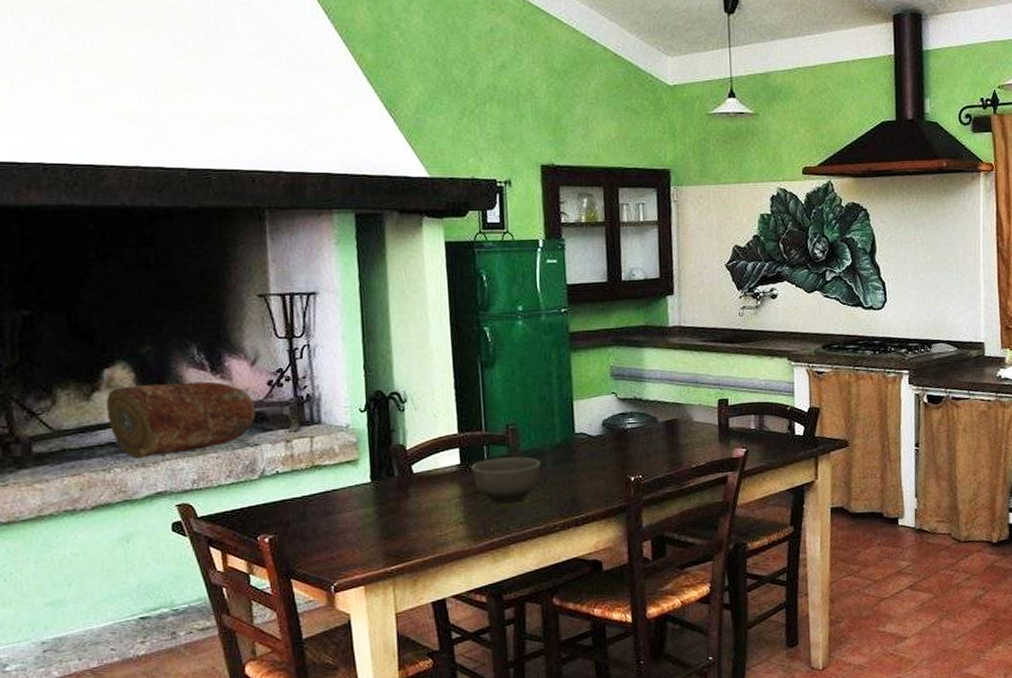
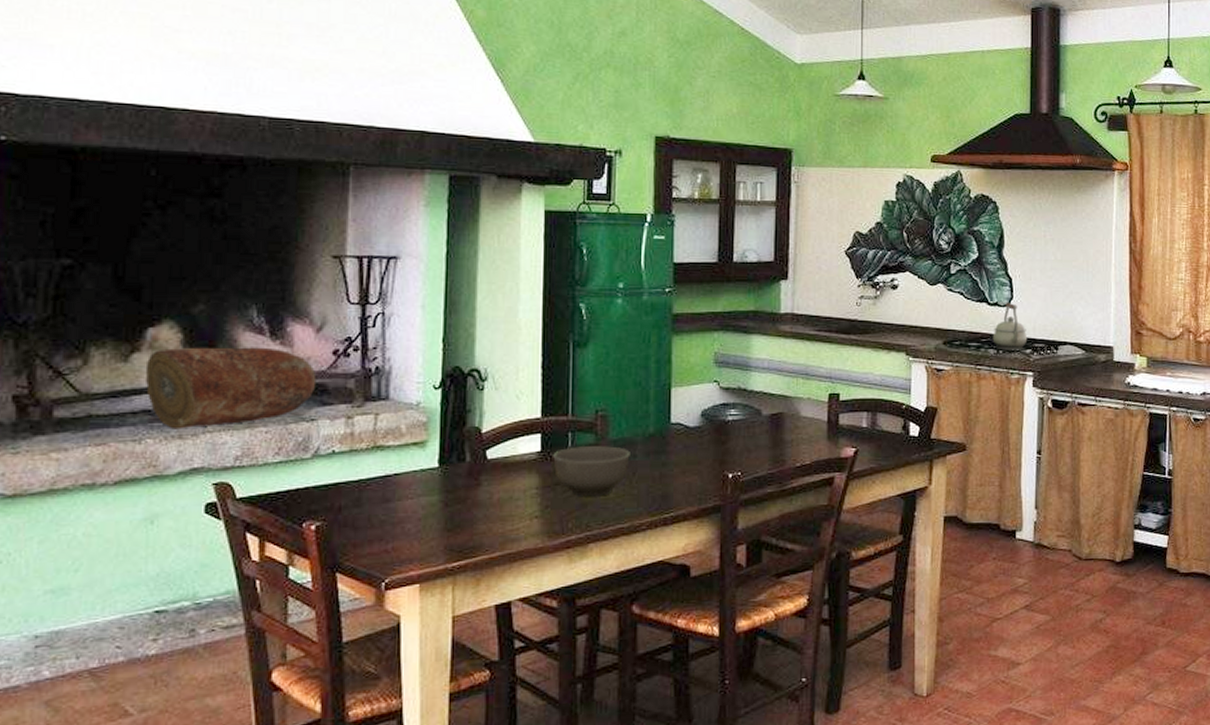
kettle: none [869,306,902,351] -> present [992,303,1028,351]

